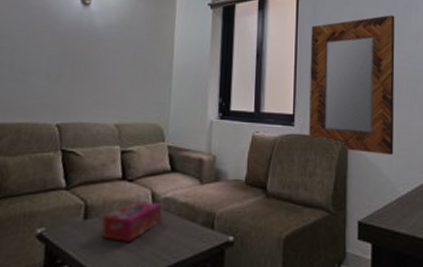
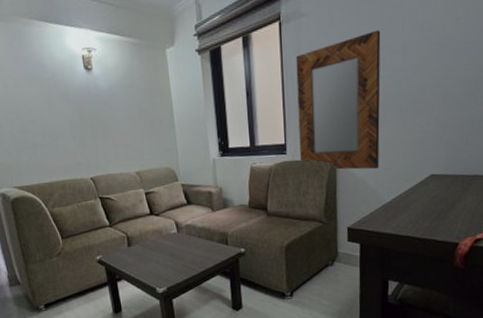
tissue box: present [101,200,163,242] -> none [142,229,187,260]

